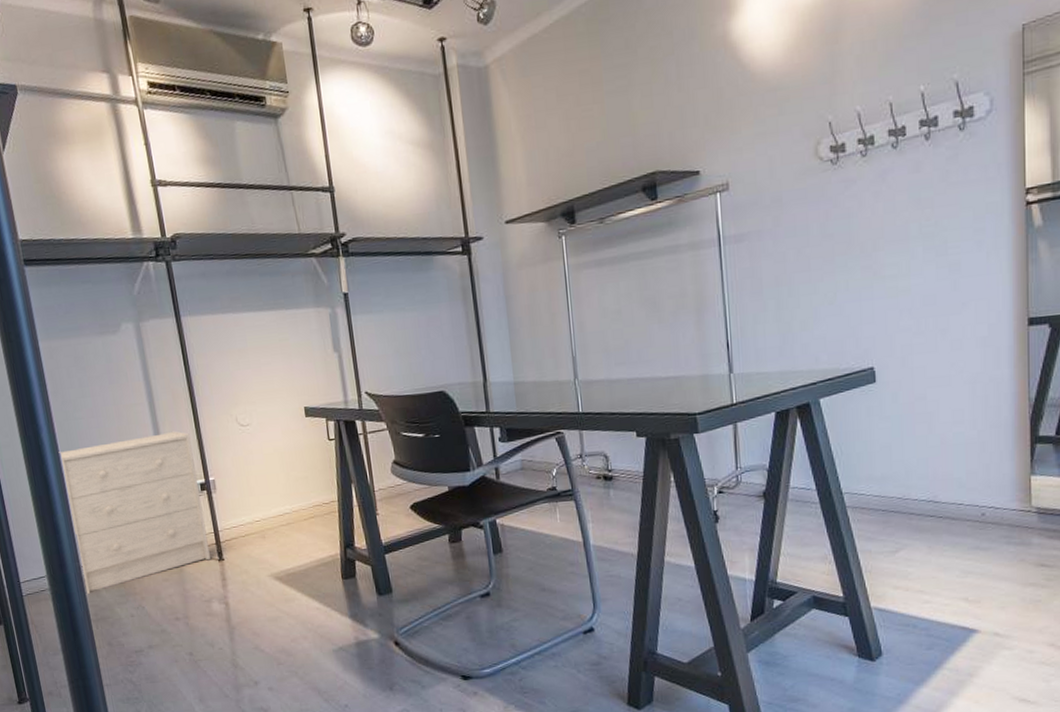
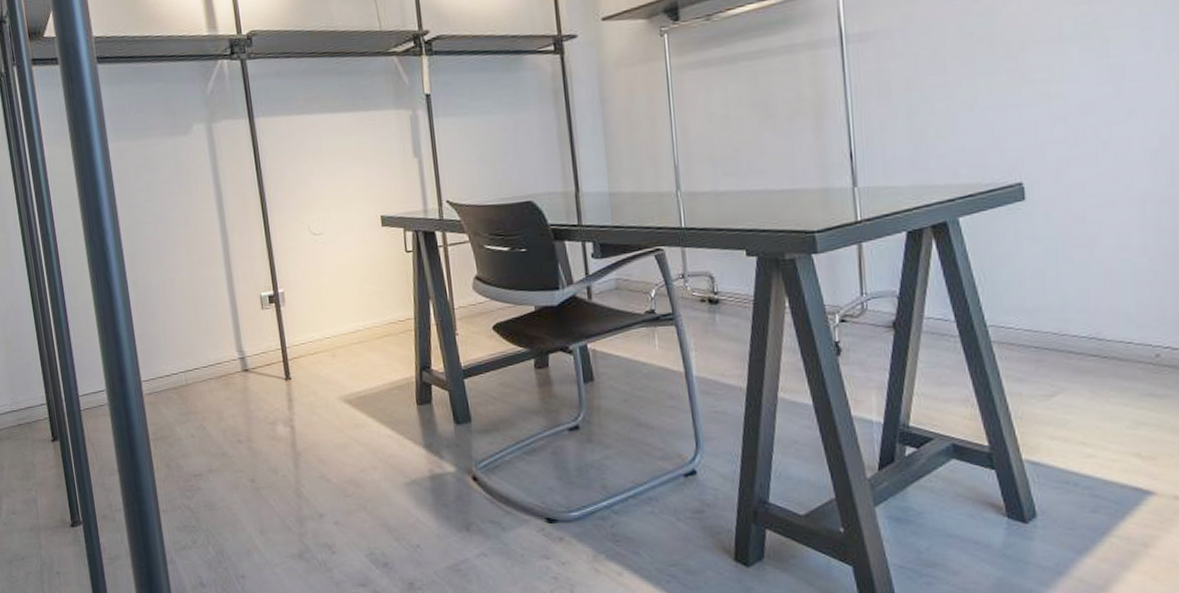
dresser: present [58,431,210,595] -> none [123,238,277,412]

